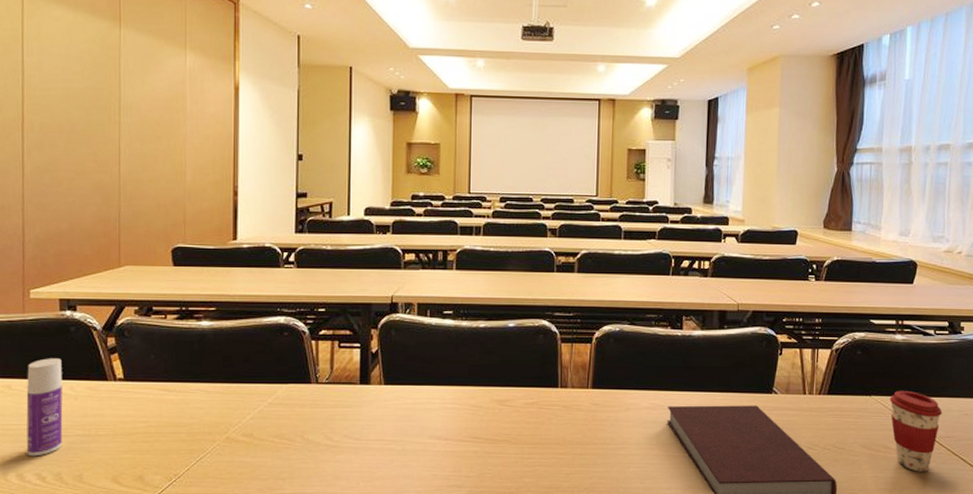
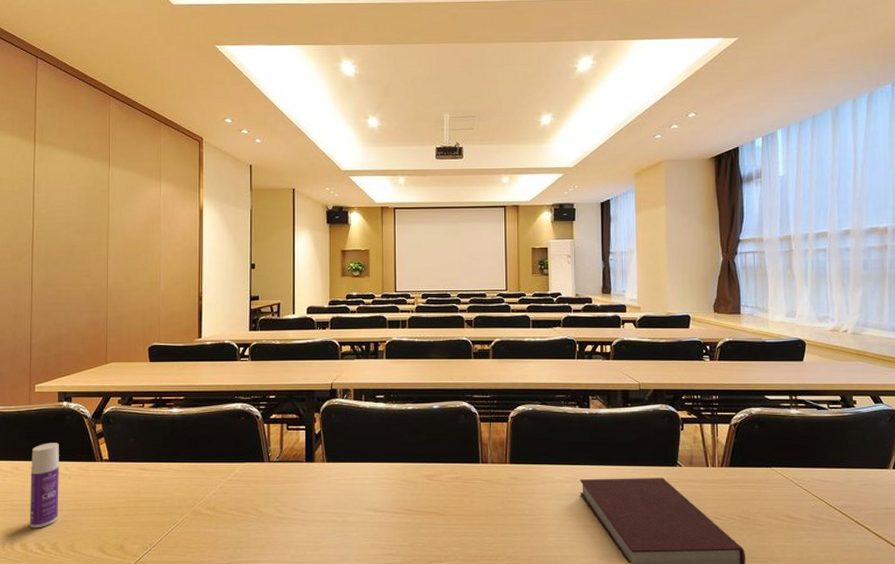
coffee cup: present [889,390,942,472] -> none [789,462,842,541]

